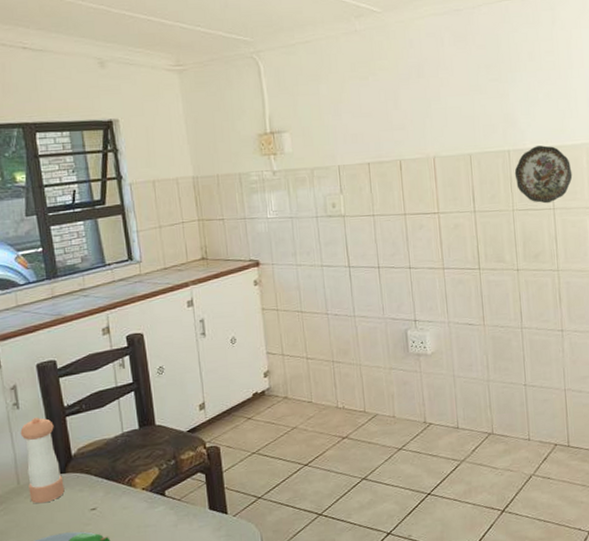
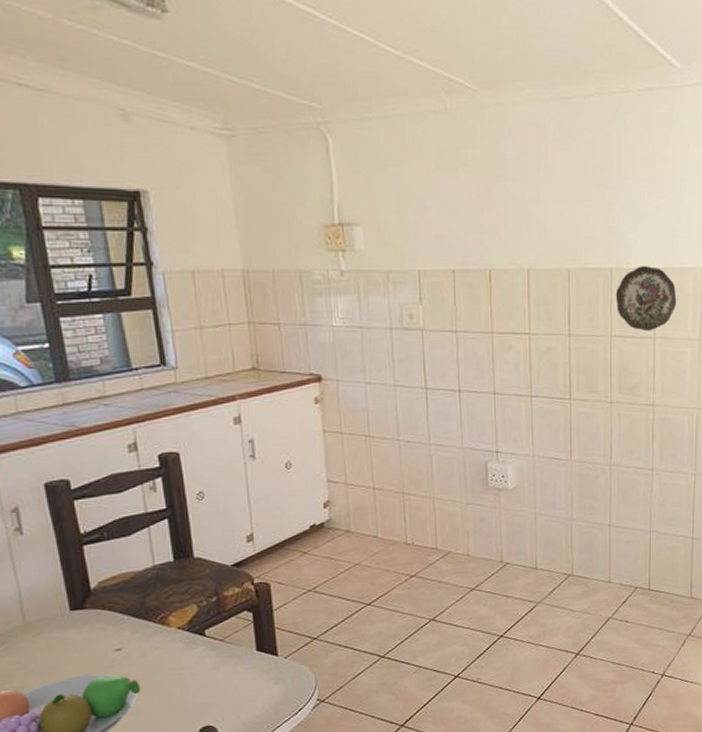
pepper shaker: present [20,417,65,504] -> none [25,544,83,643]

